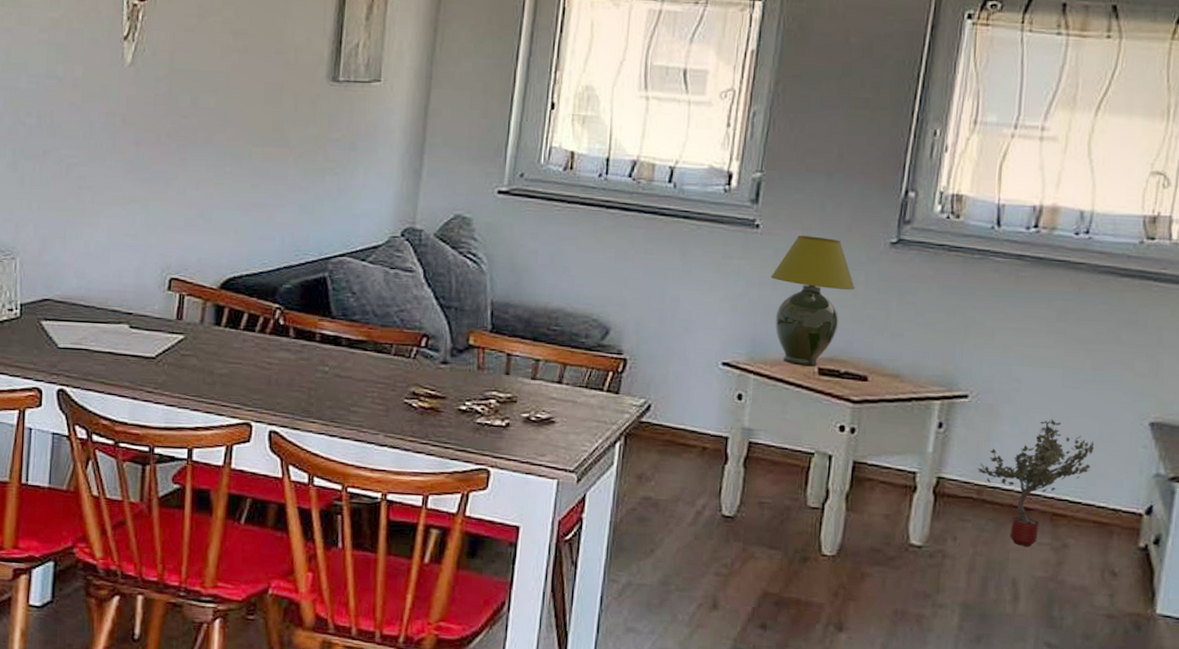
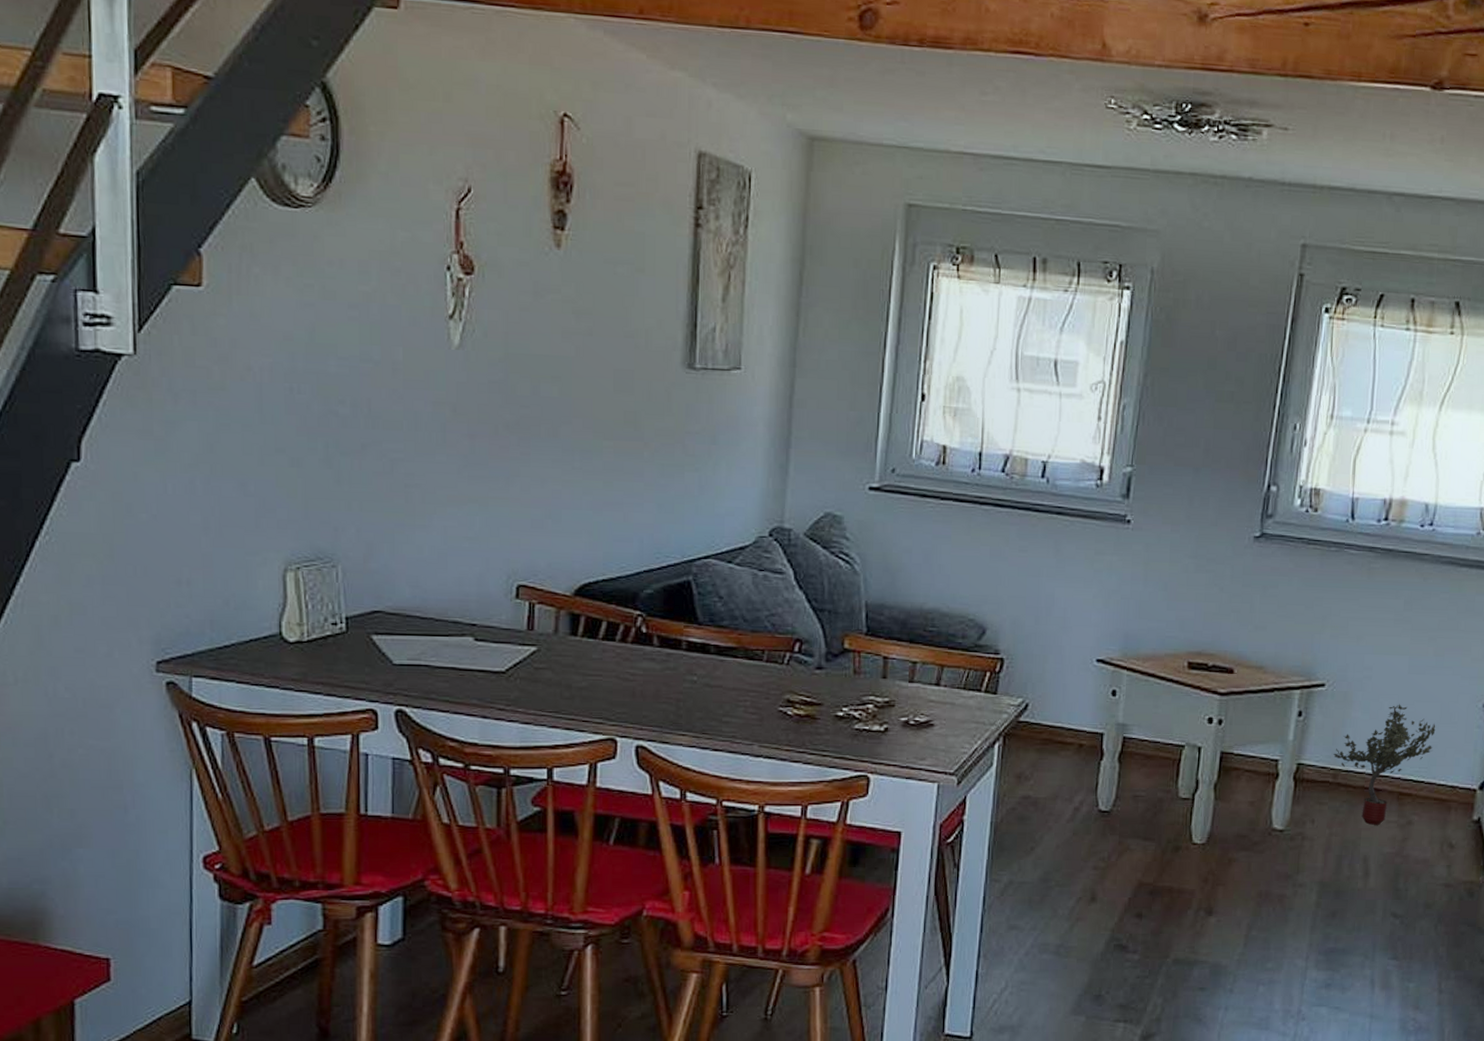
table lamp: present [770,235,855,367] -> none [1142,530,1221,661]

